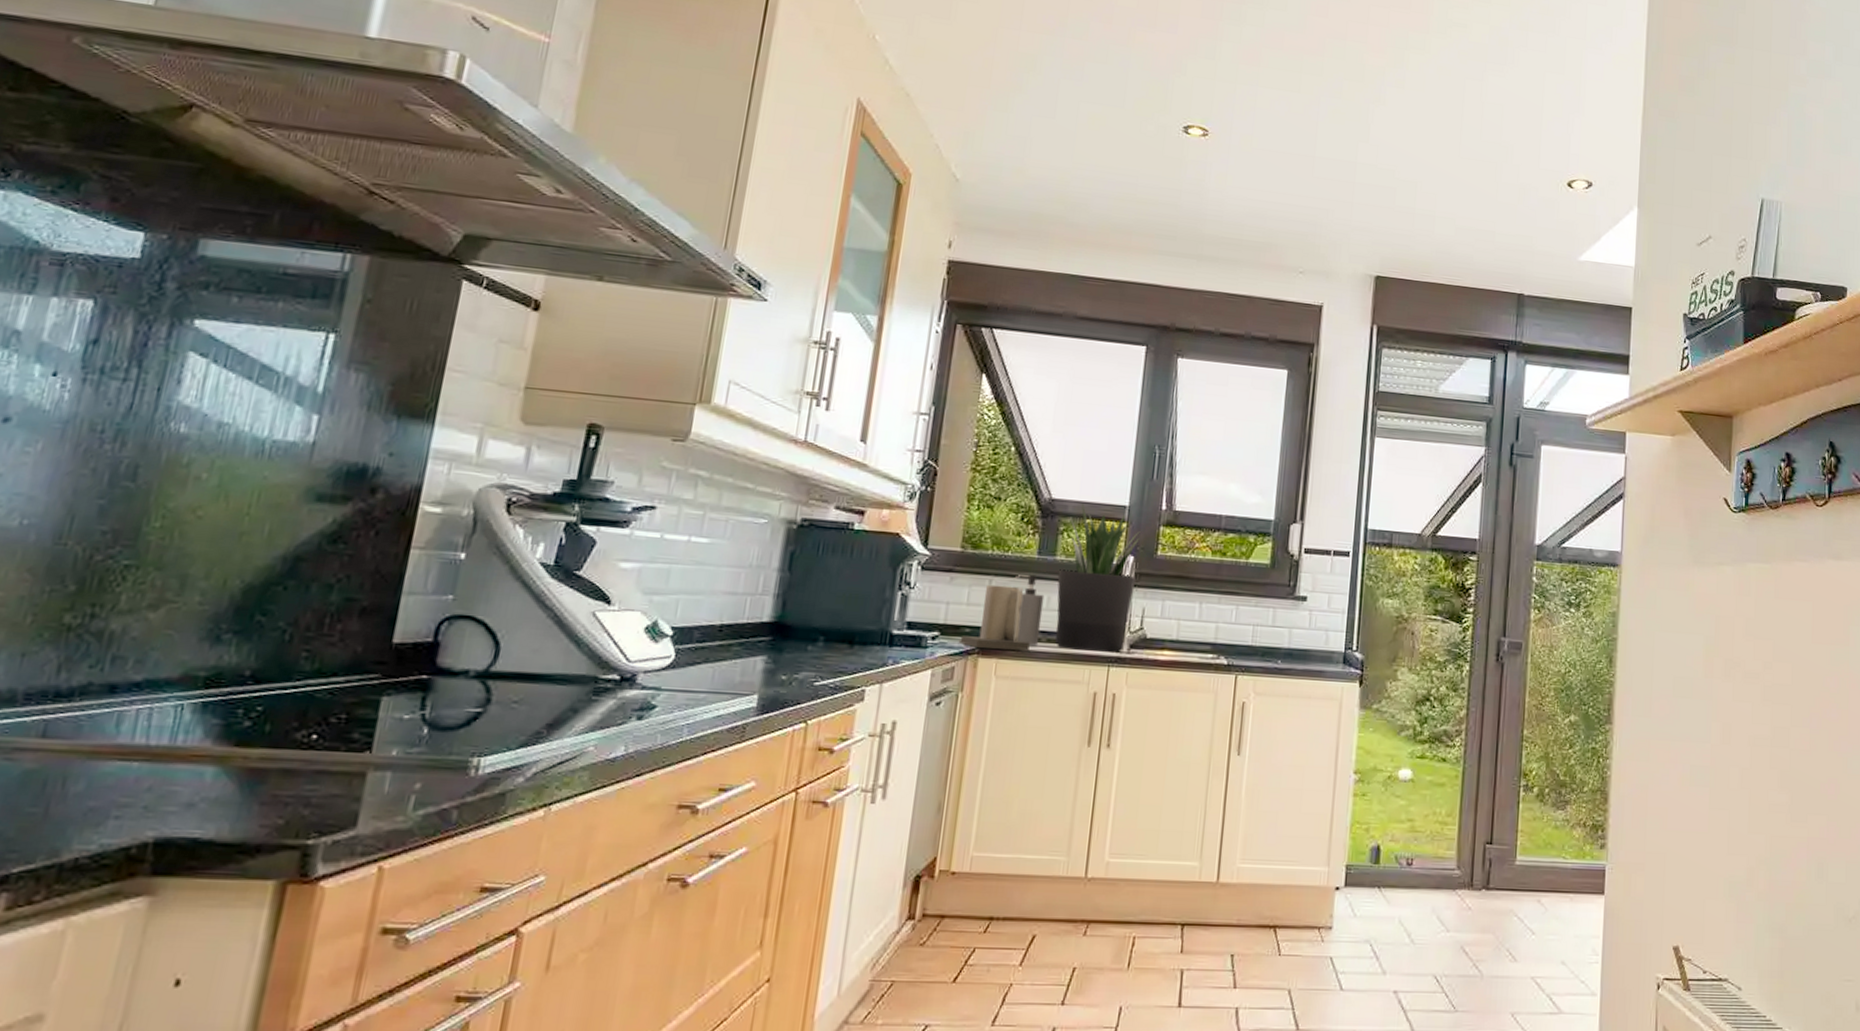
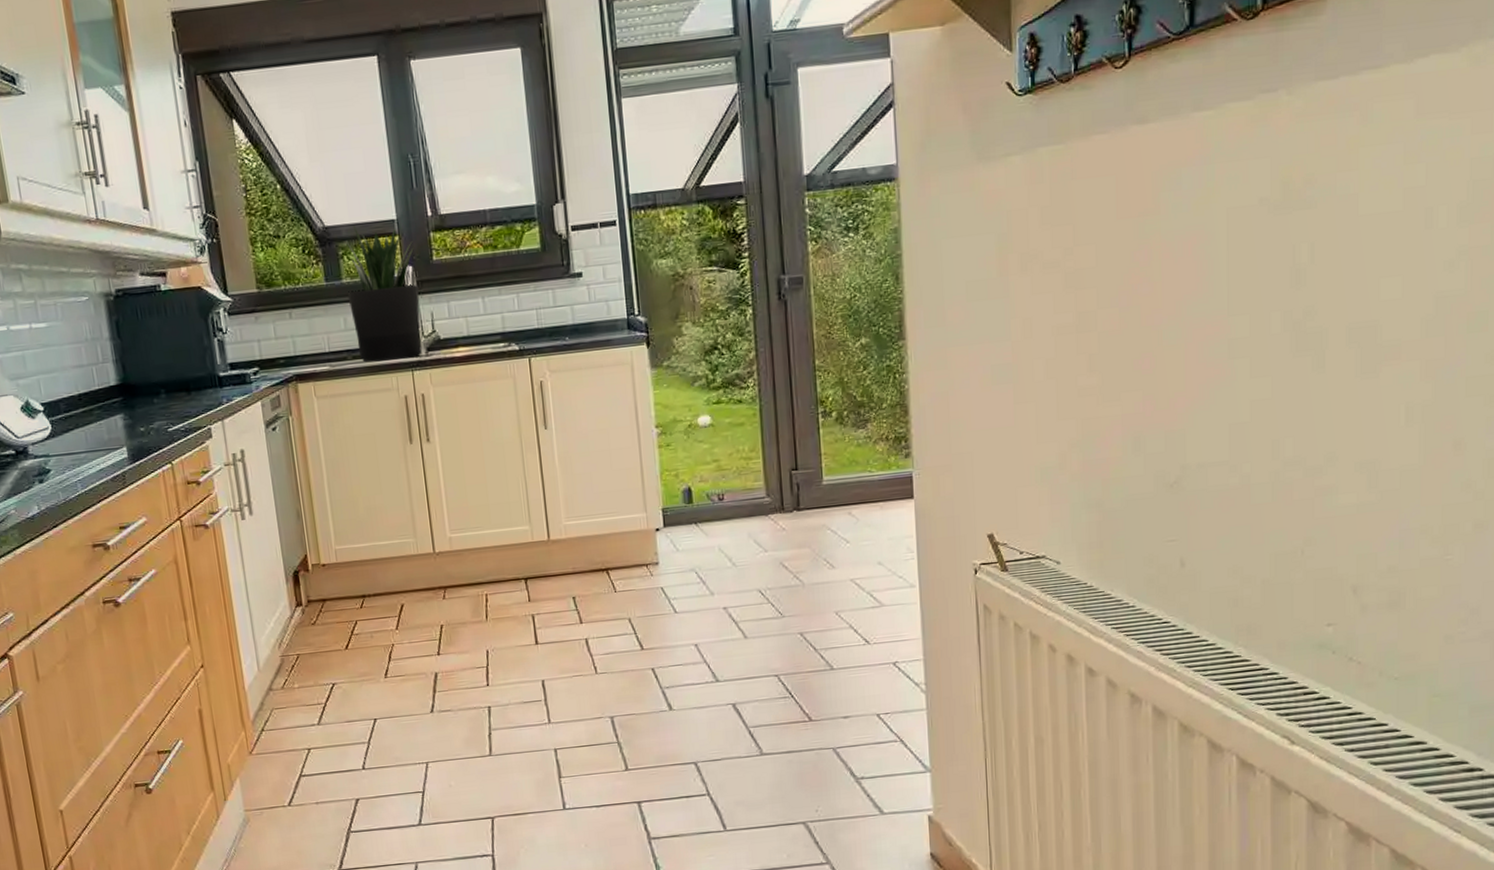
paper towel roll: present [958,584,1030,651] -> none [276,314,339,376]
soap dispenser: present [1013,574,1045,645] -> none [310,300,346,365]

